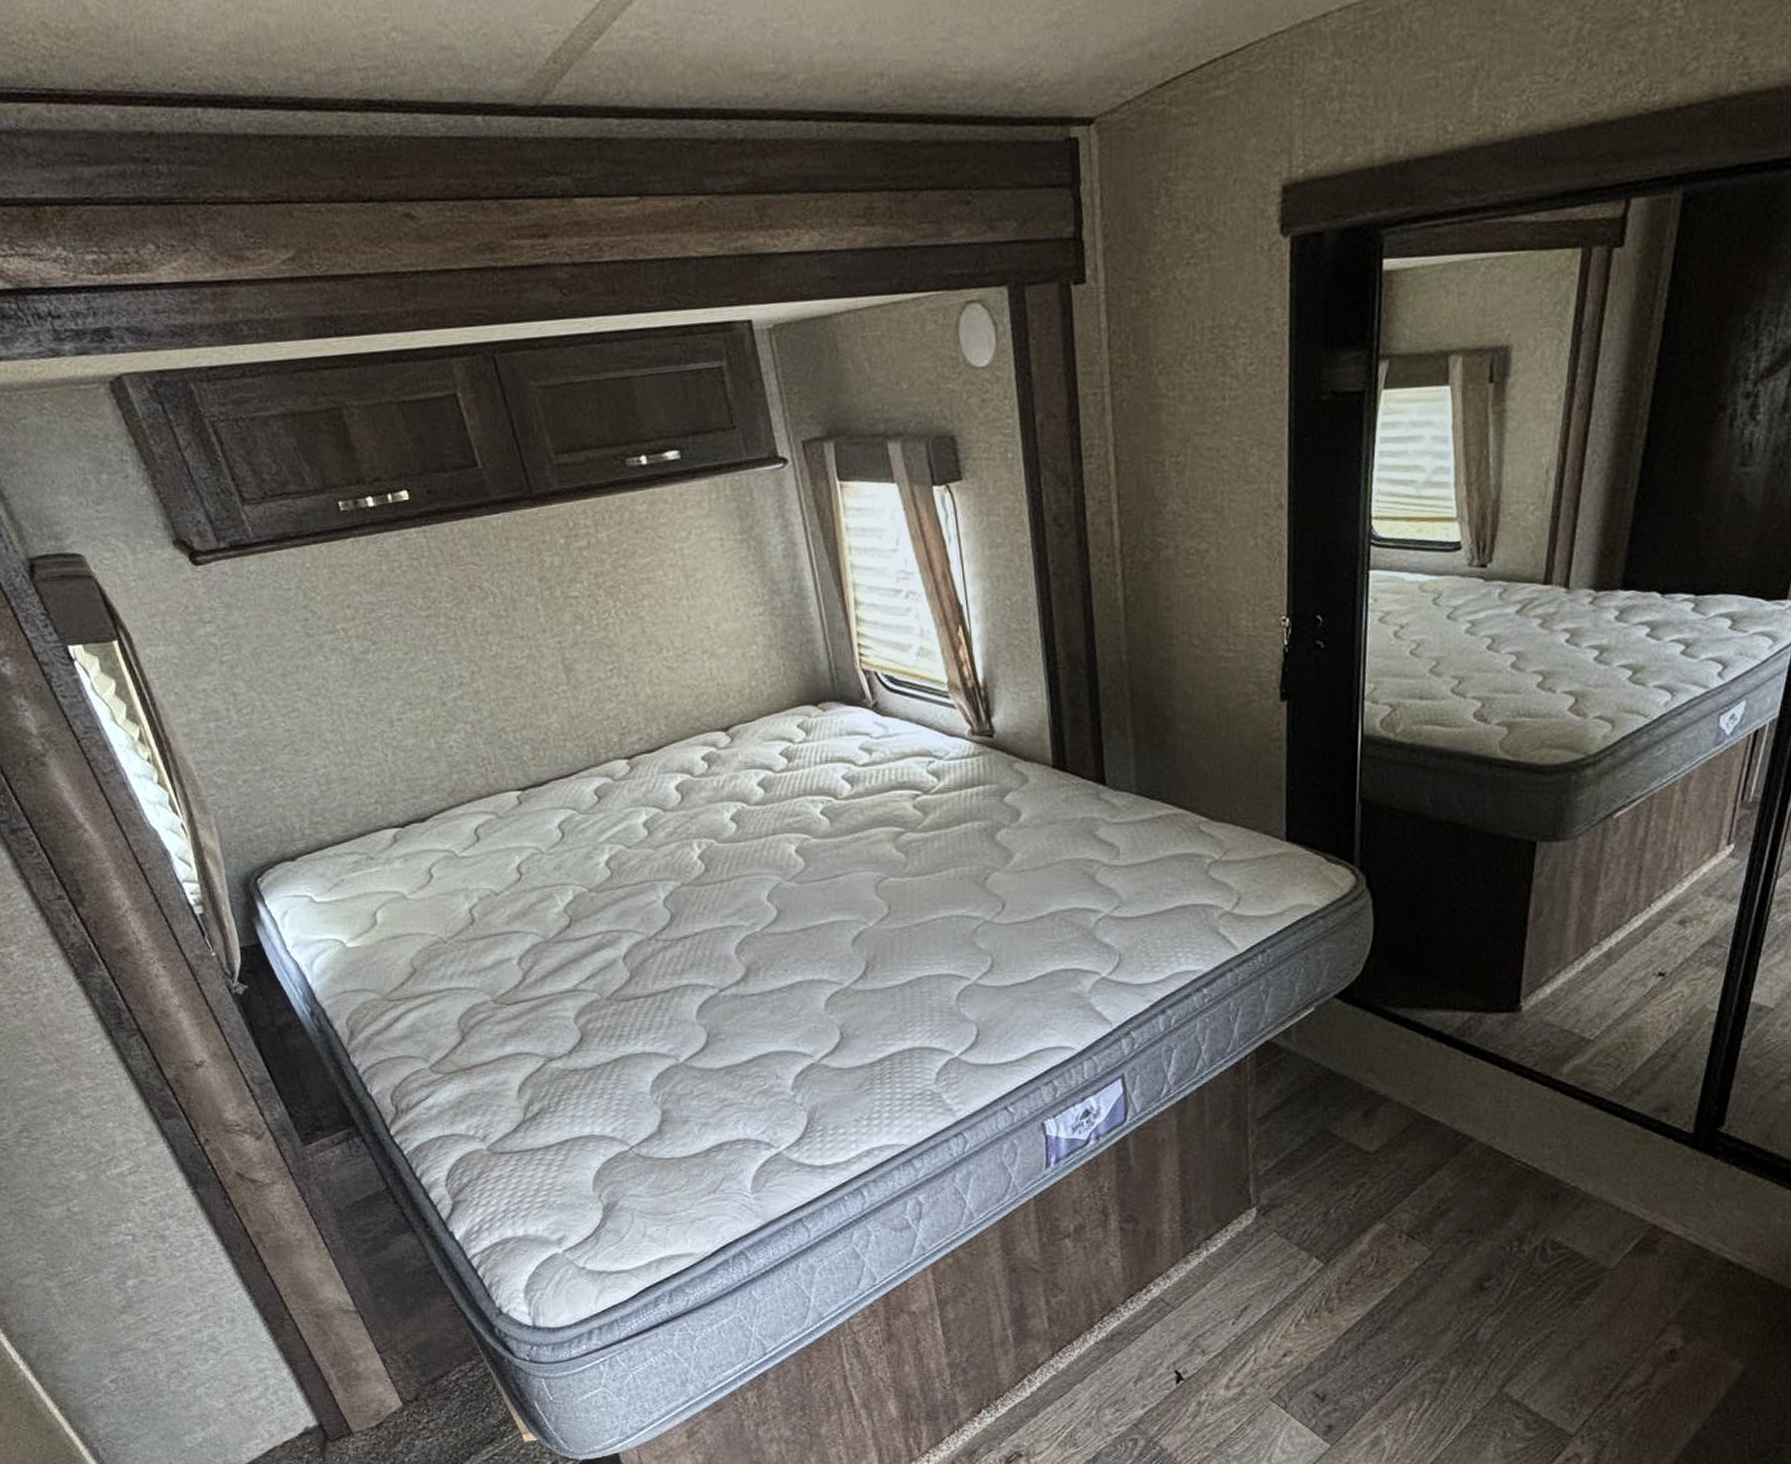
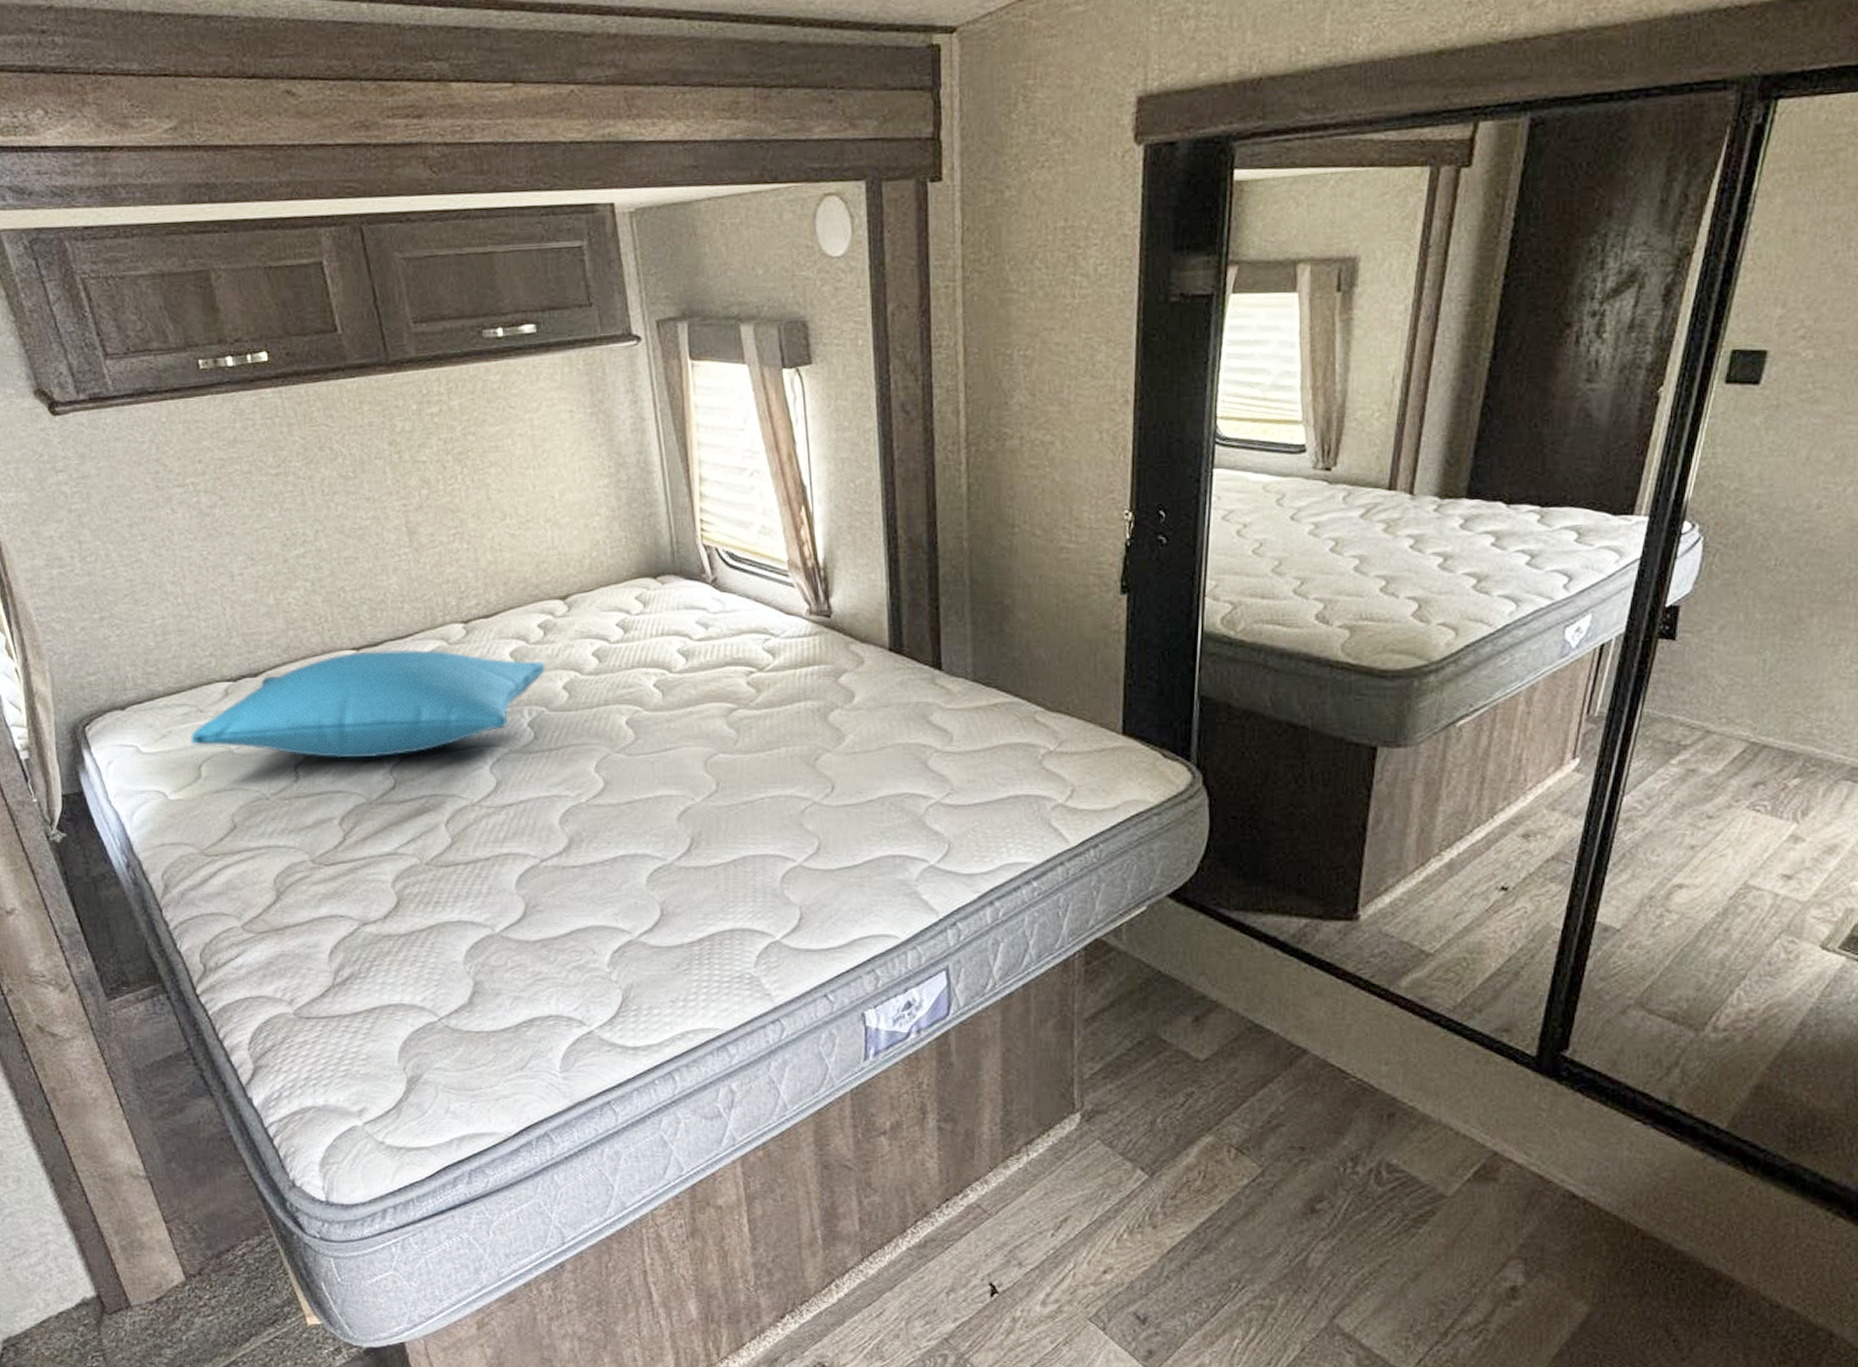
pillow: none [363,787,712,899] -> present [190,649,545,759]

